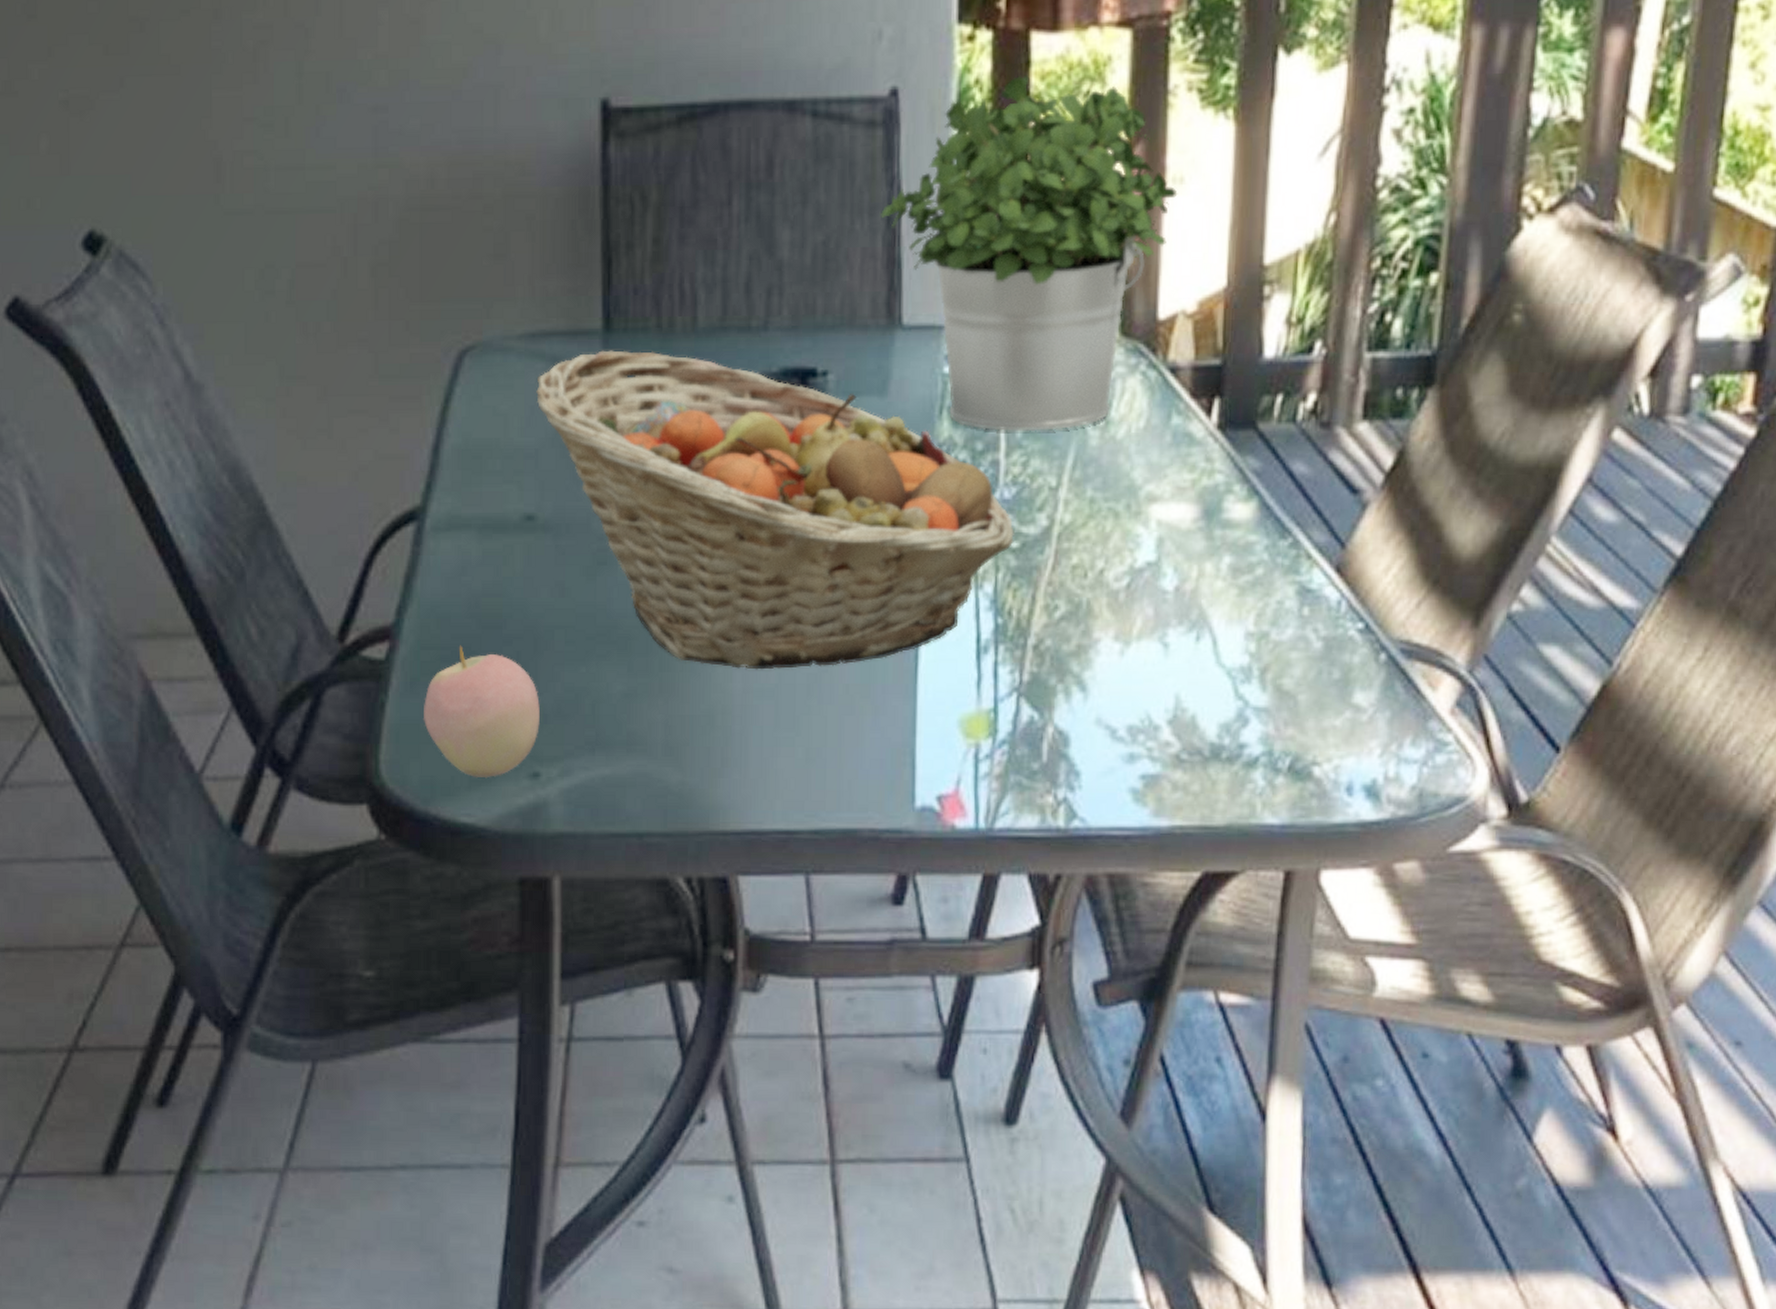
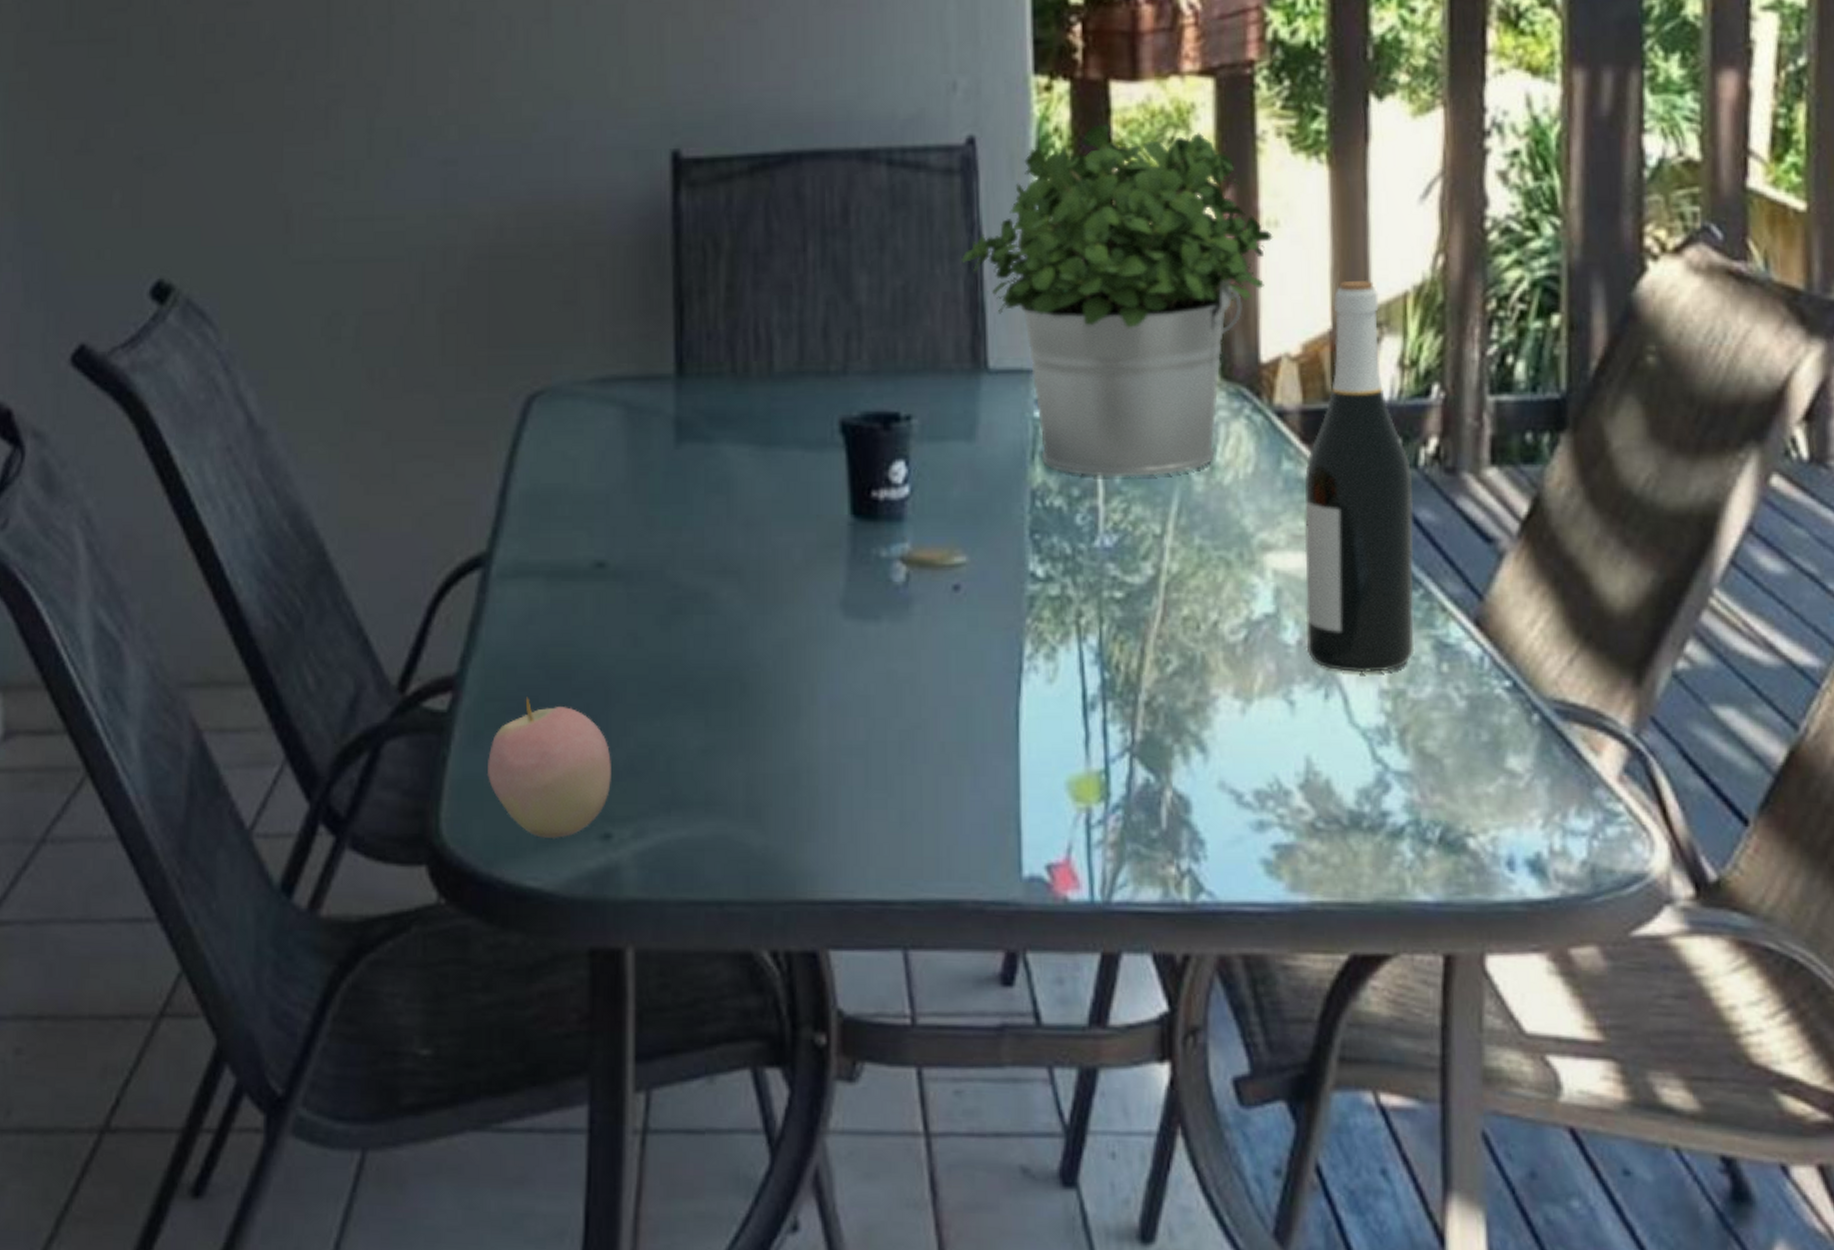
fruit basket: present [536,350,1014,670] -> none [607,395,1118,726]
wine bottle: none [1183,237,1290,617] -> present [1304,279,1415,673]

